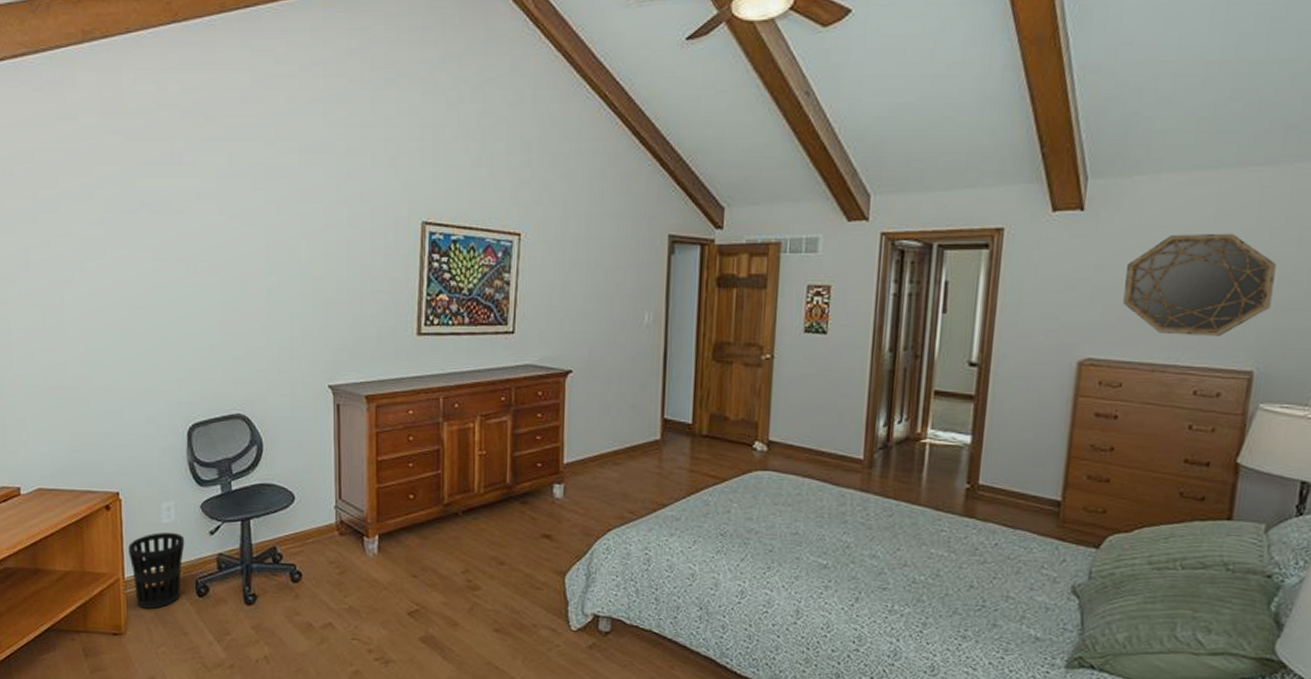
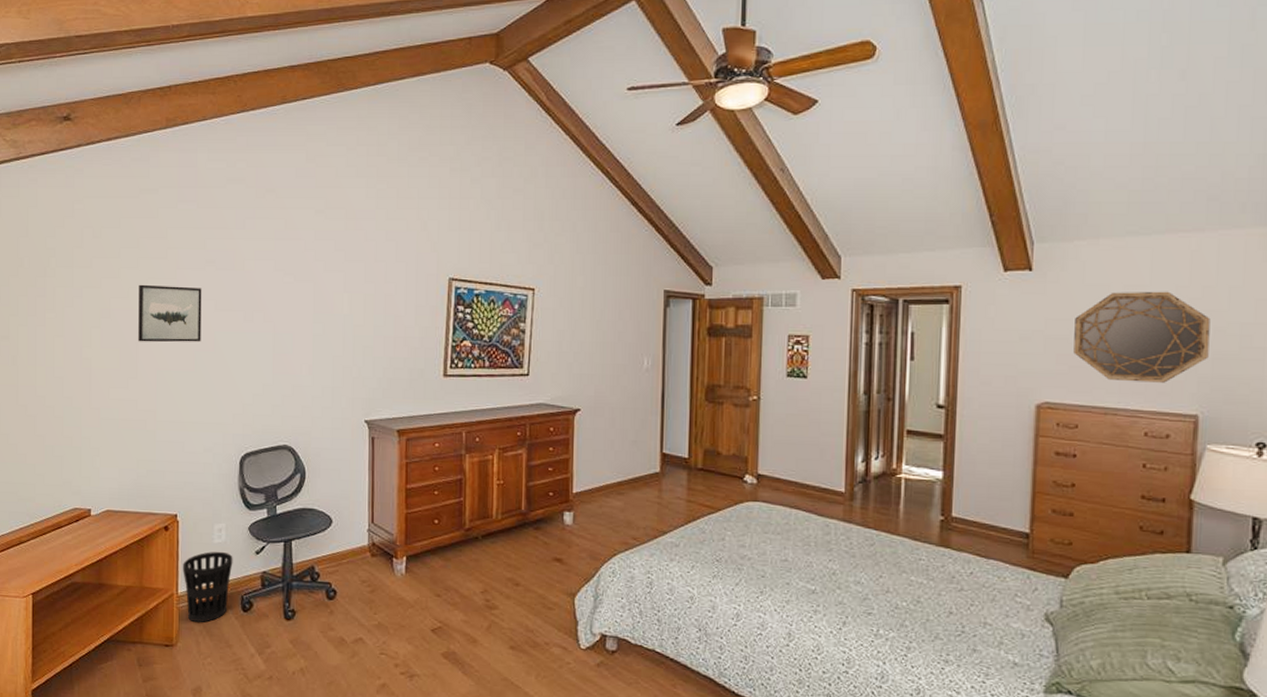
wall art: none [60,230,137,298] -> present [138,284,202,343]

